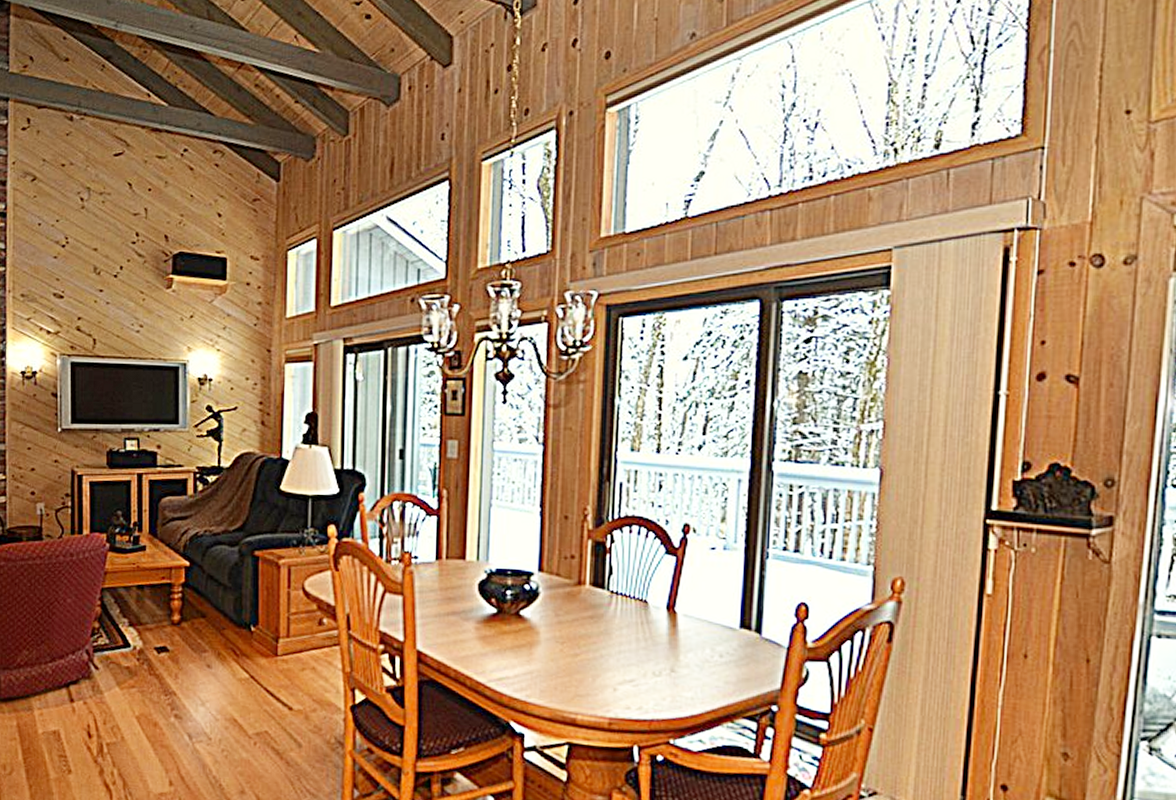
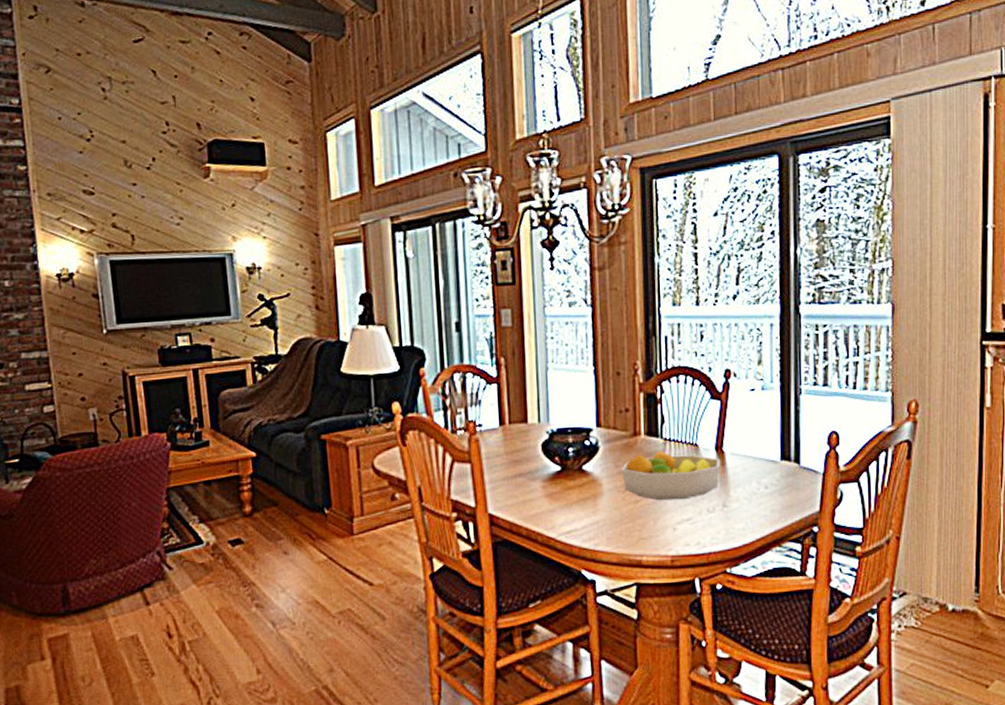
fruit bowl: none [561,603,672,659] -> present [620,450,721,500]

